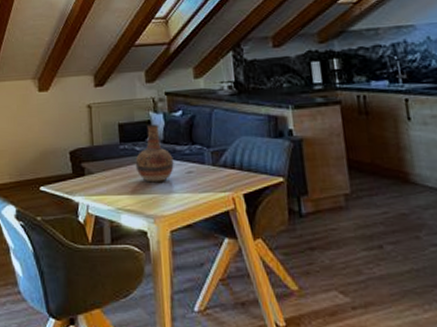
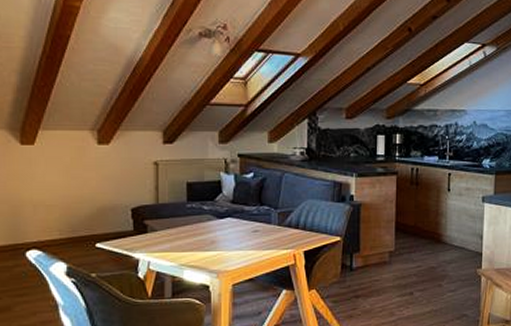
vase: present [135,124,174,183] -> none [202,184,241,240]

